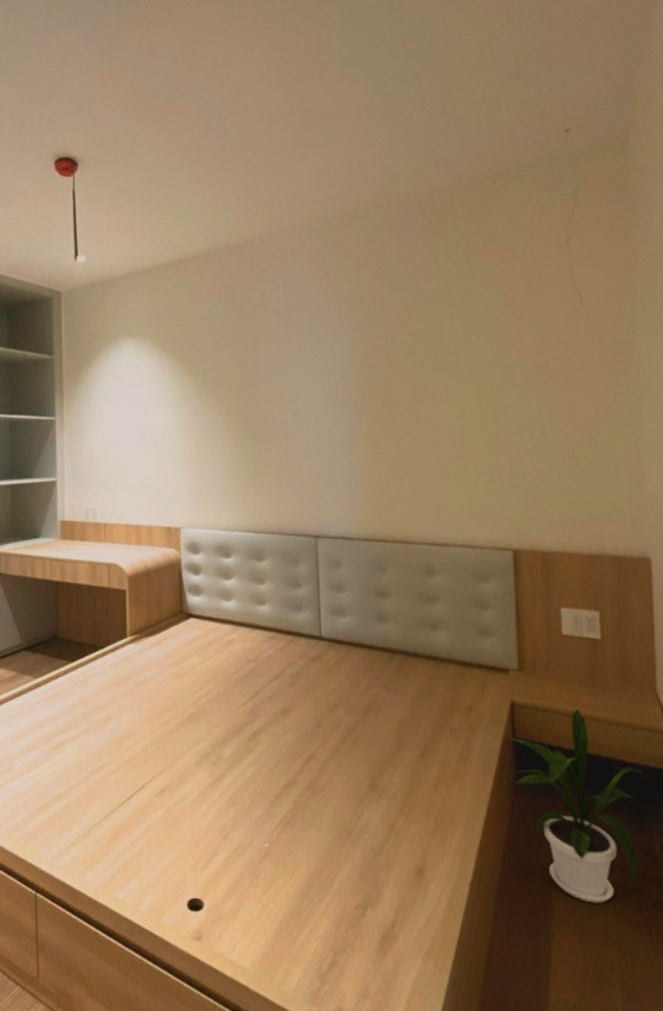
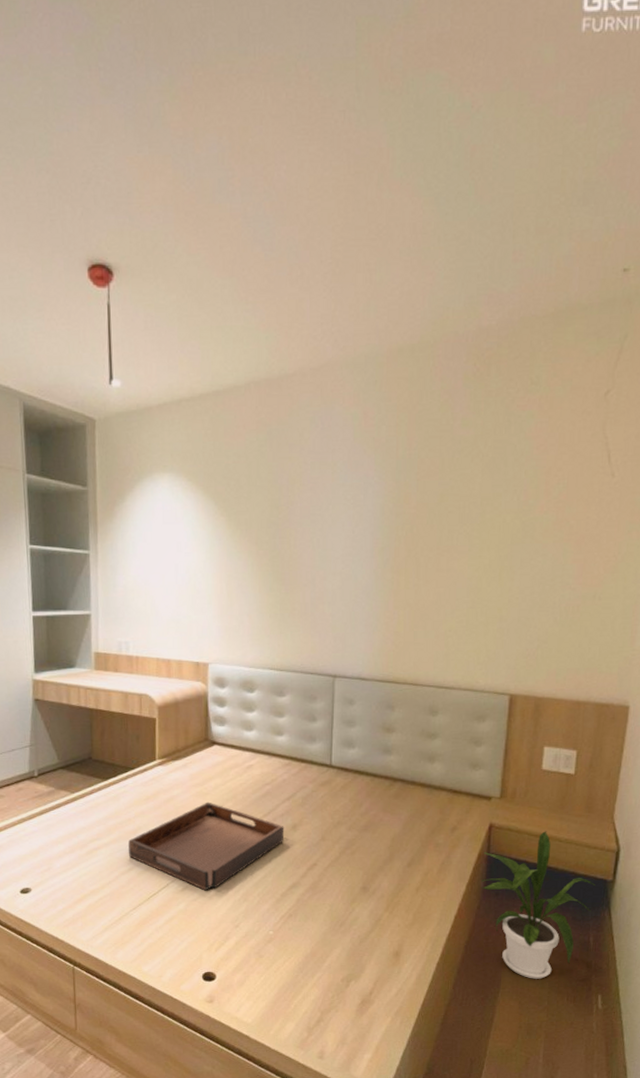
serving tray: none [97,684,274,792] -> present [128,802,285,890]

